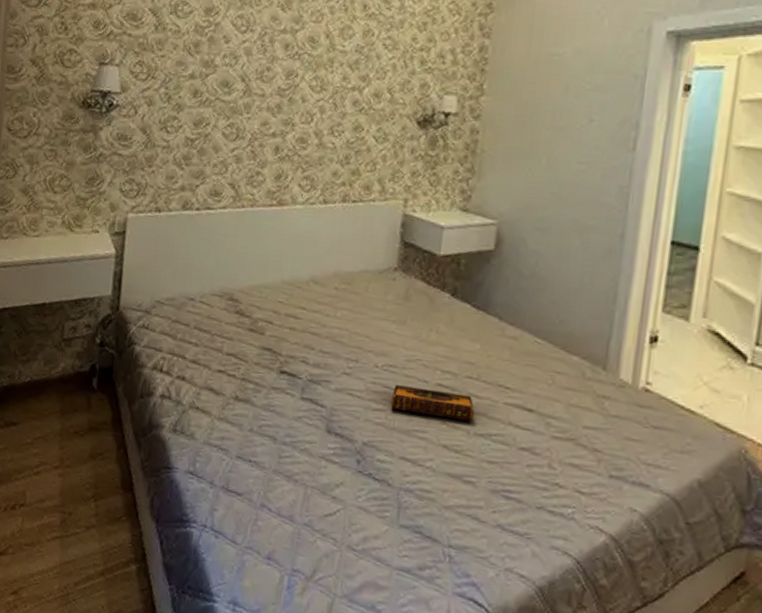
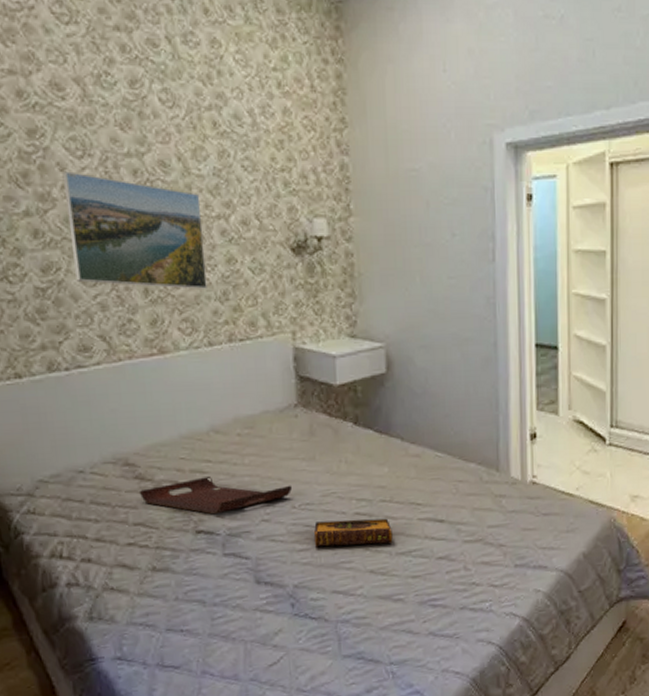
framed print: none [220,43,340,152] -> present [62,171,207,289]
serving tray: none [237,322,379,360] -> present [140,477,293,515]

